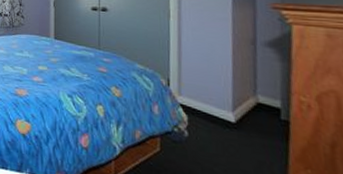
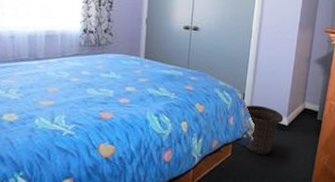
basket: none [174,93,228,157] -> present [245,105,284,155]

